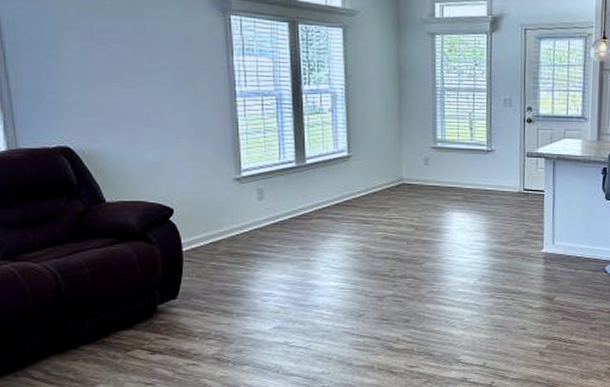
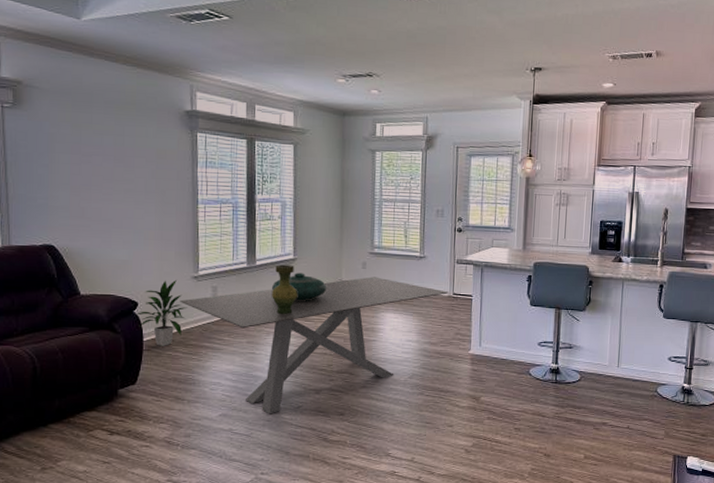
indoor plant: none [173,182,231,256] -> present [137,279,187,346]
dining table: none [222,173,518,325] -> present [180,276,448,414]
vase: none [325,163,355,217] -> present [272,264,298,314]
decorative bowl: none [325,171,387,203] -> present [272,272,327,302]

